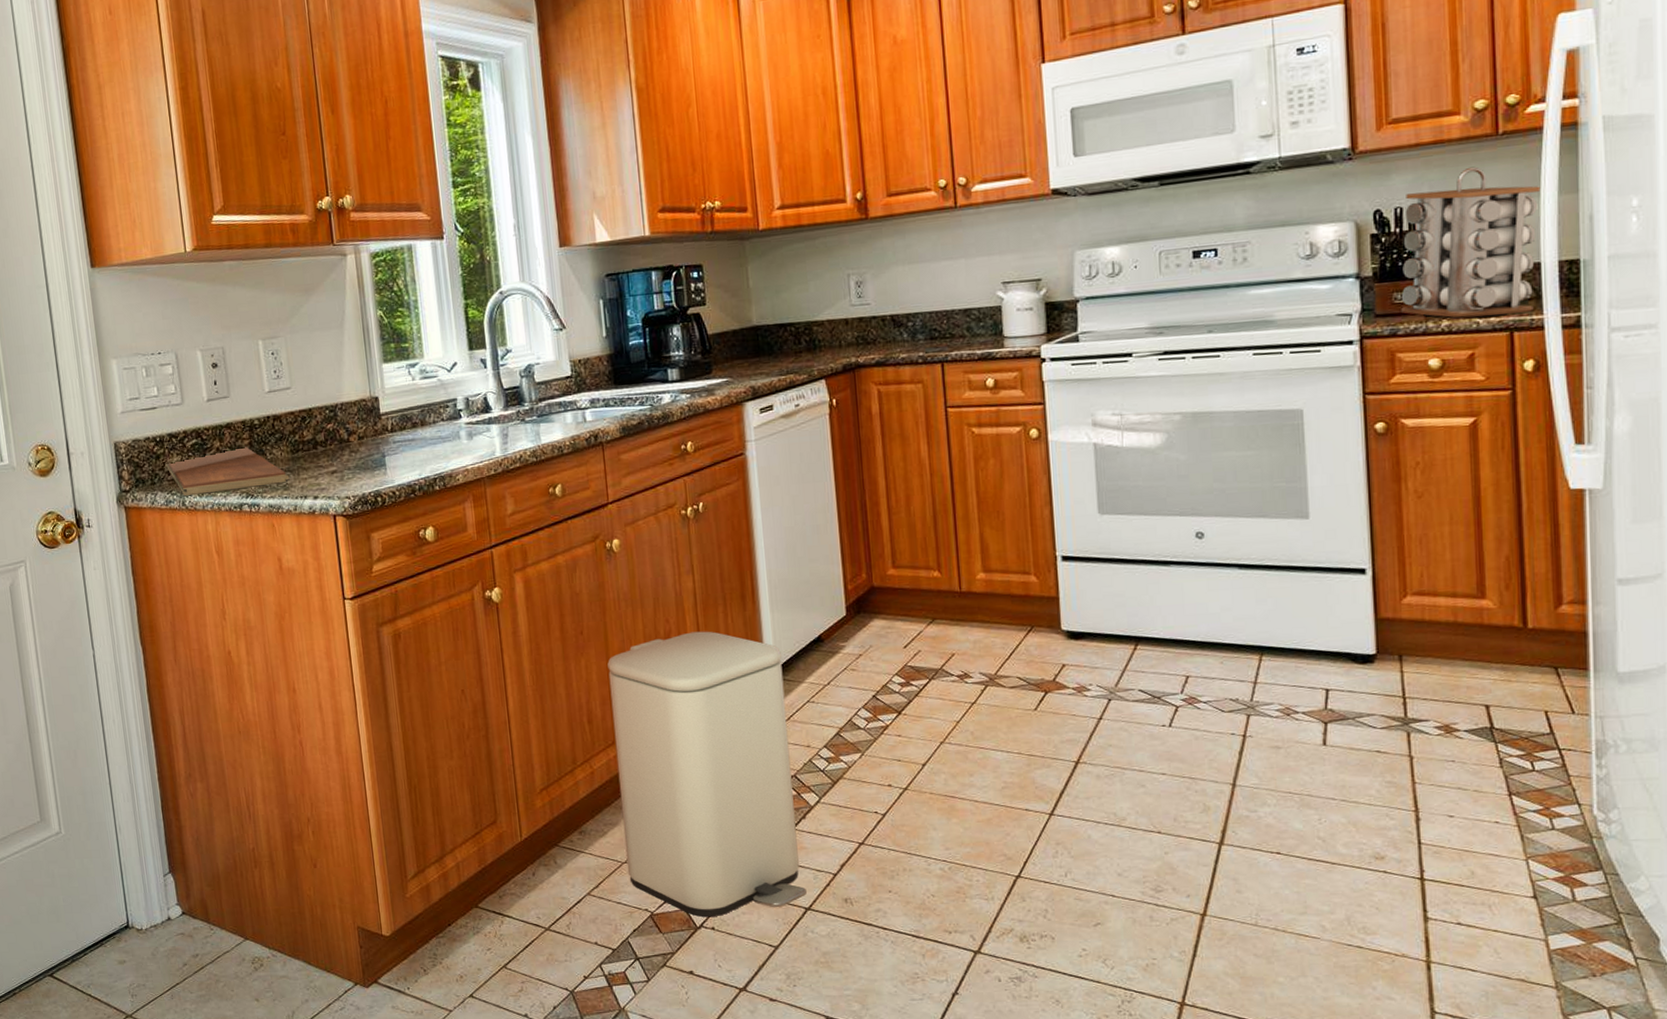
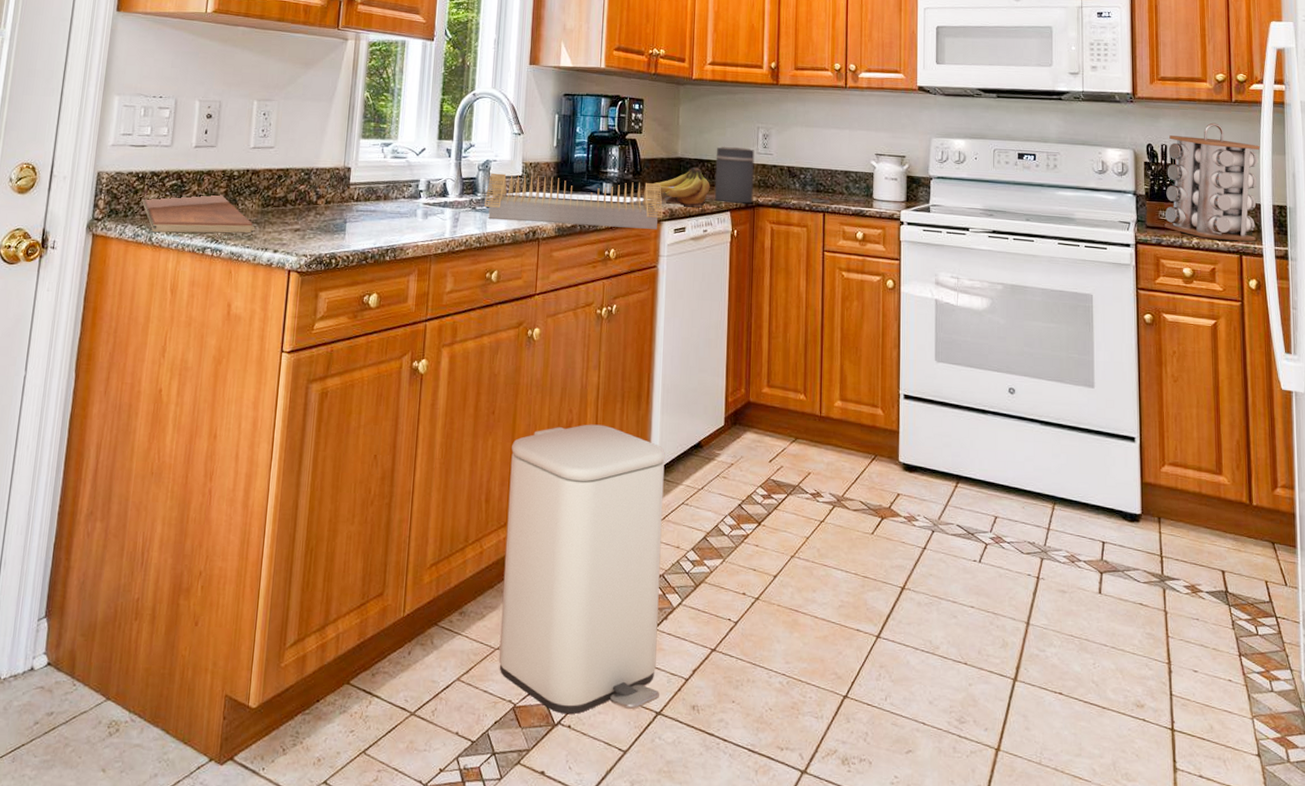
dish rack: none [534,360,745,429] -> present [484,173,663,229]
fruit: none [723,334,797,382] -> present [649,167,710,208]
cylinder: none [799,301,852,370] -> present [714,146,755,204]

